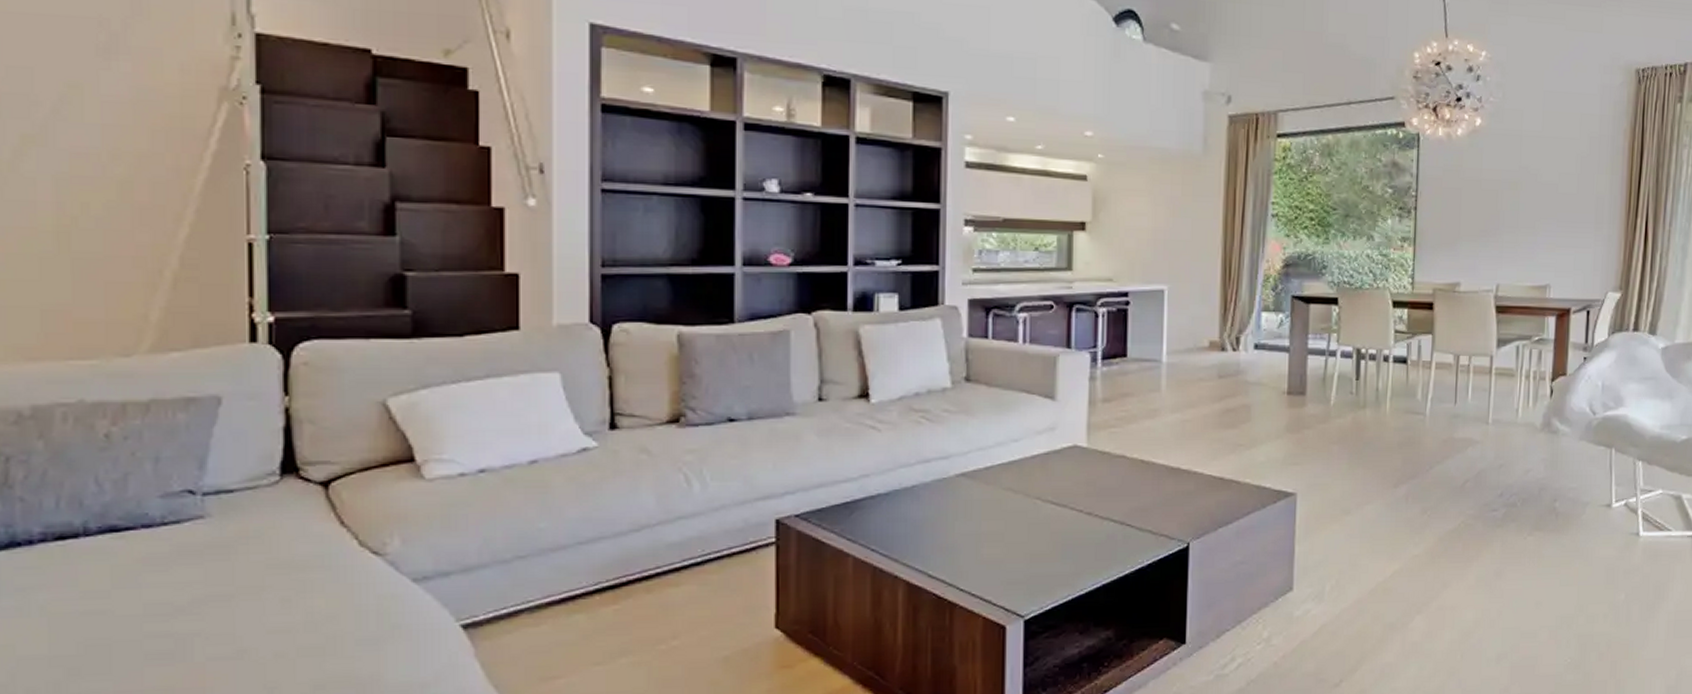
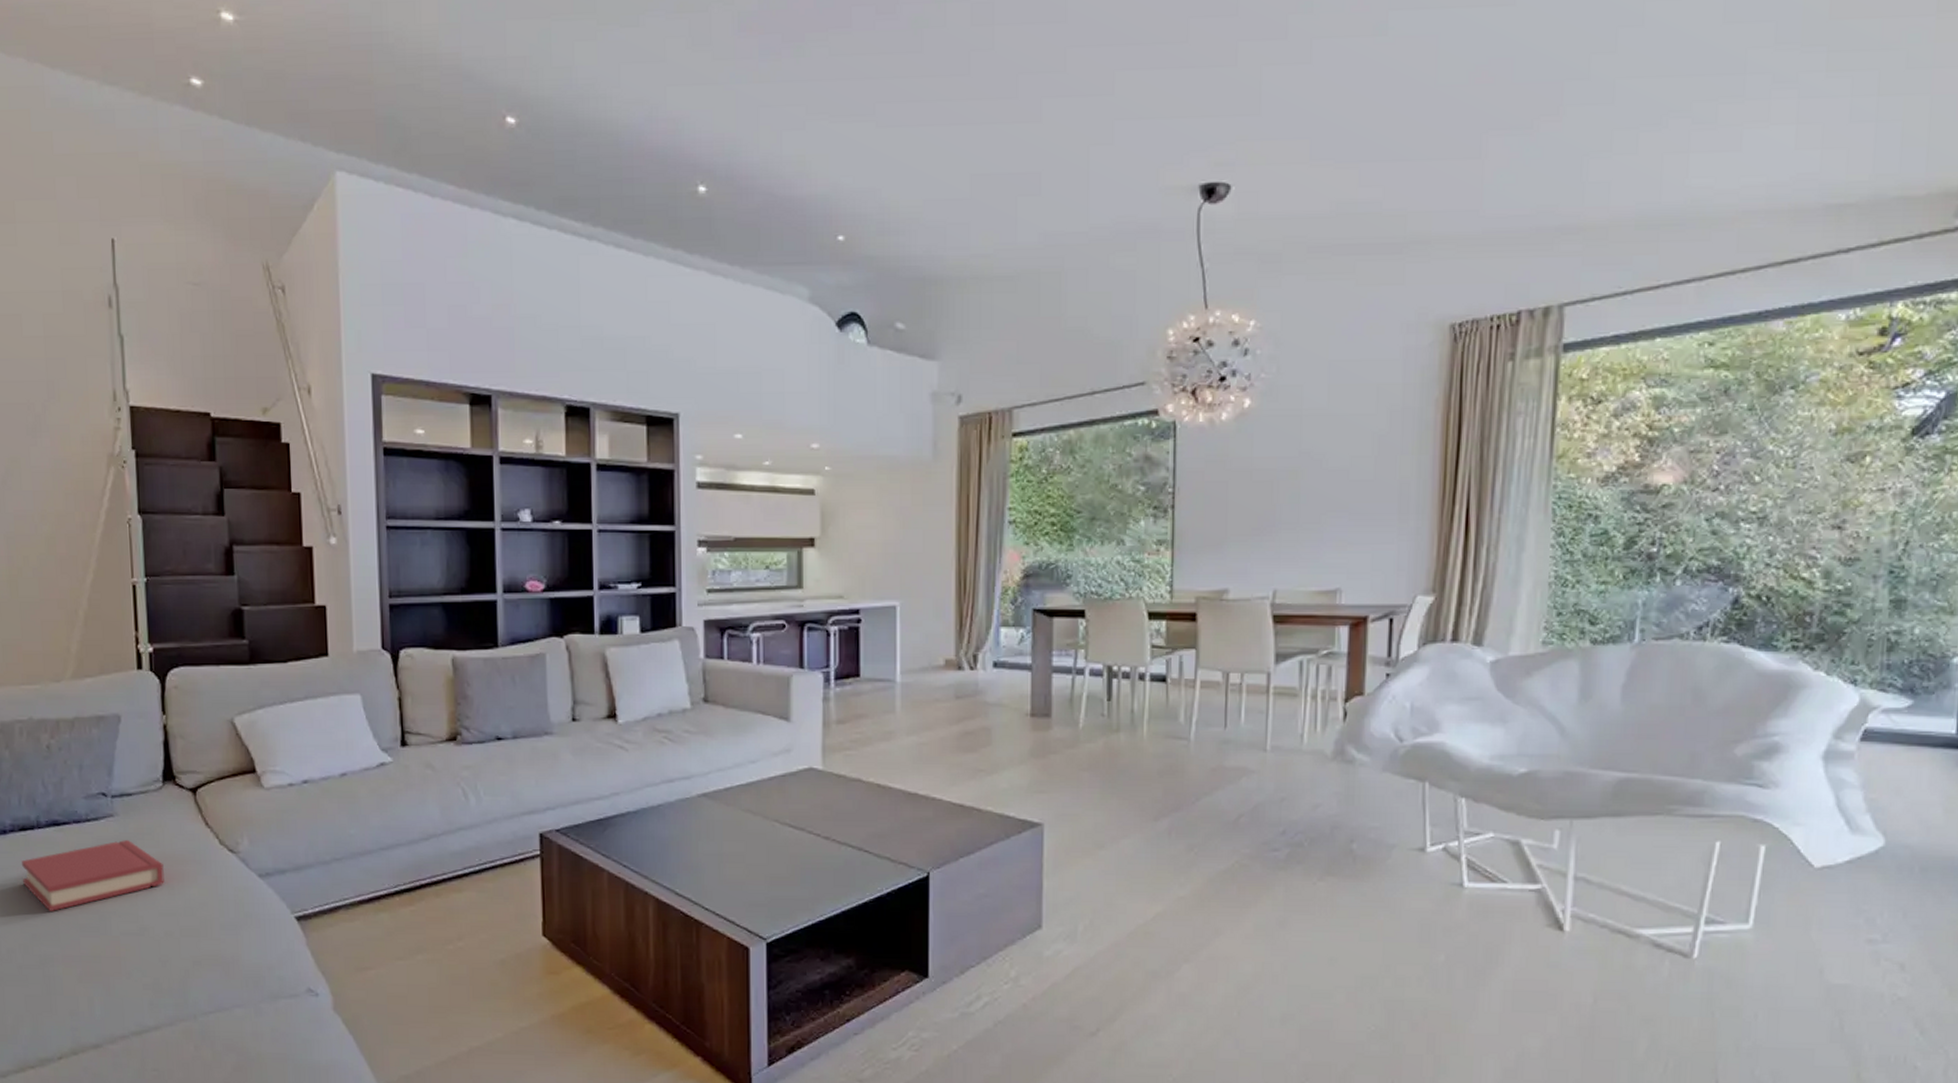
hardback book: none [56,546,277,639] -> present [22,840,164,912]

